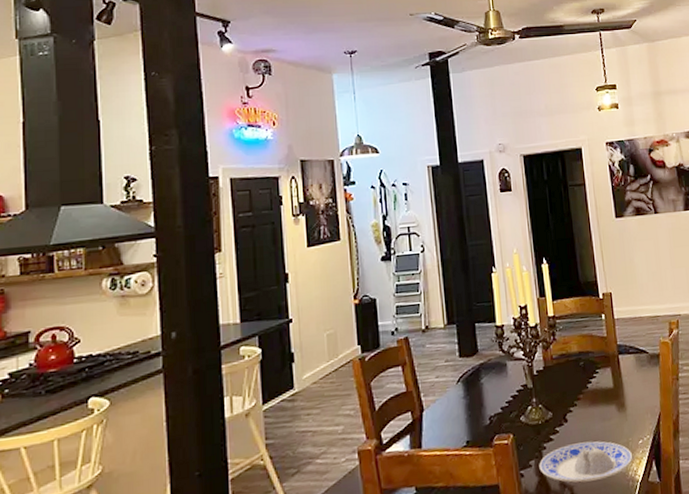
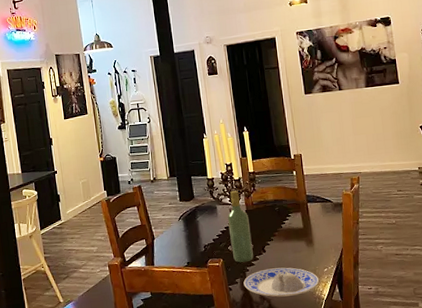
wine bottle: none [520,340,552,439] -> present [227,190,254,263]

